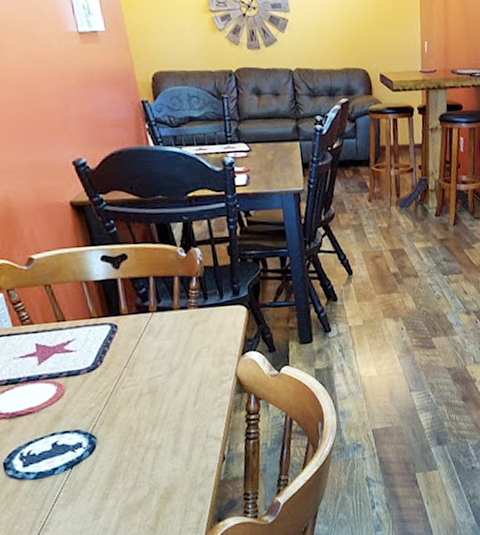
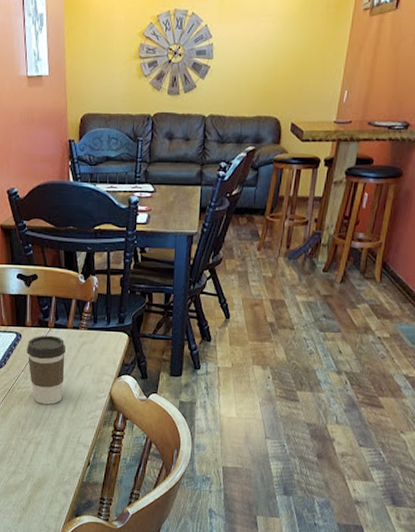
coffee cup: none [126,320,180,402] -> present [27,335,66,405]

